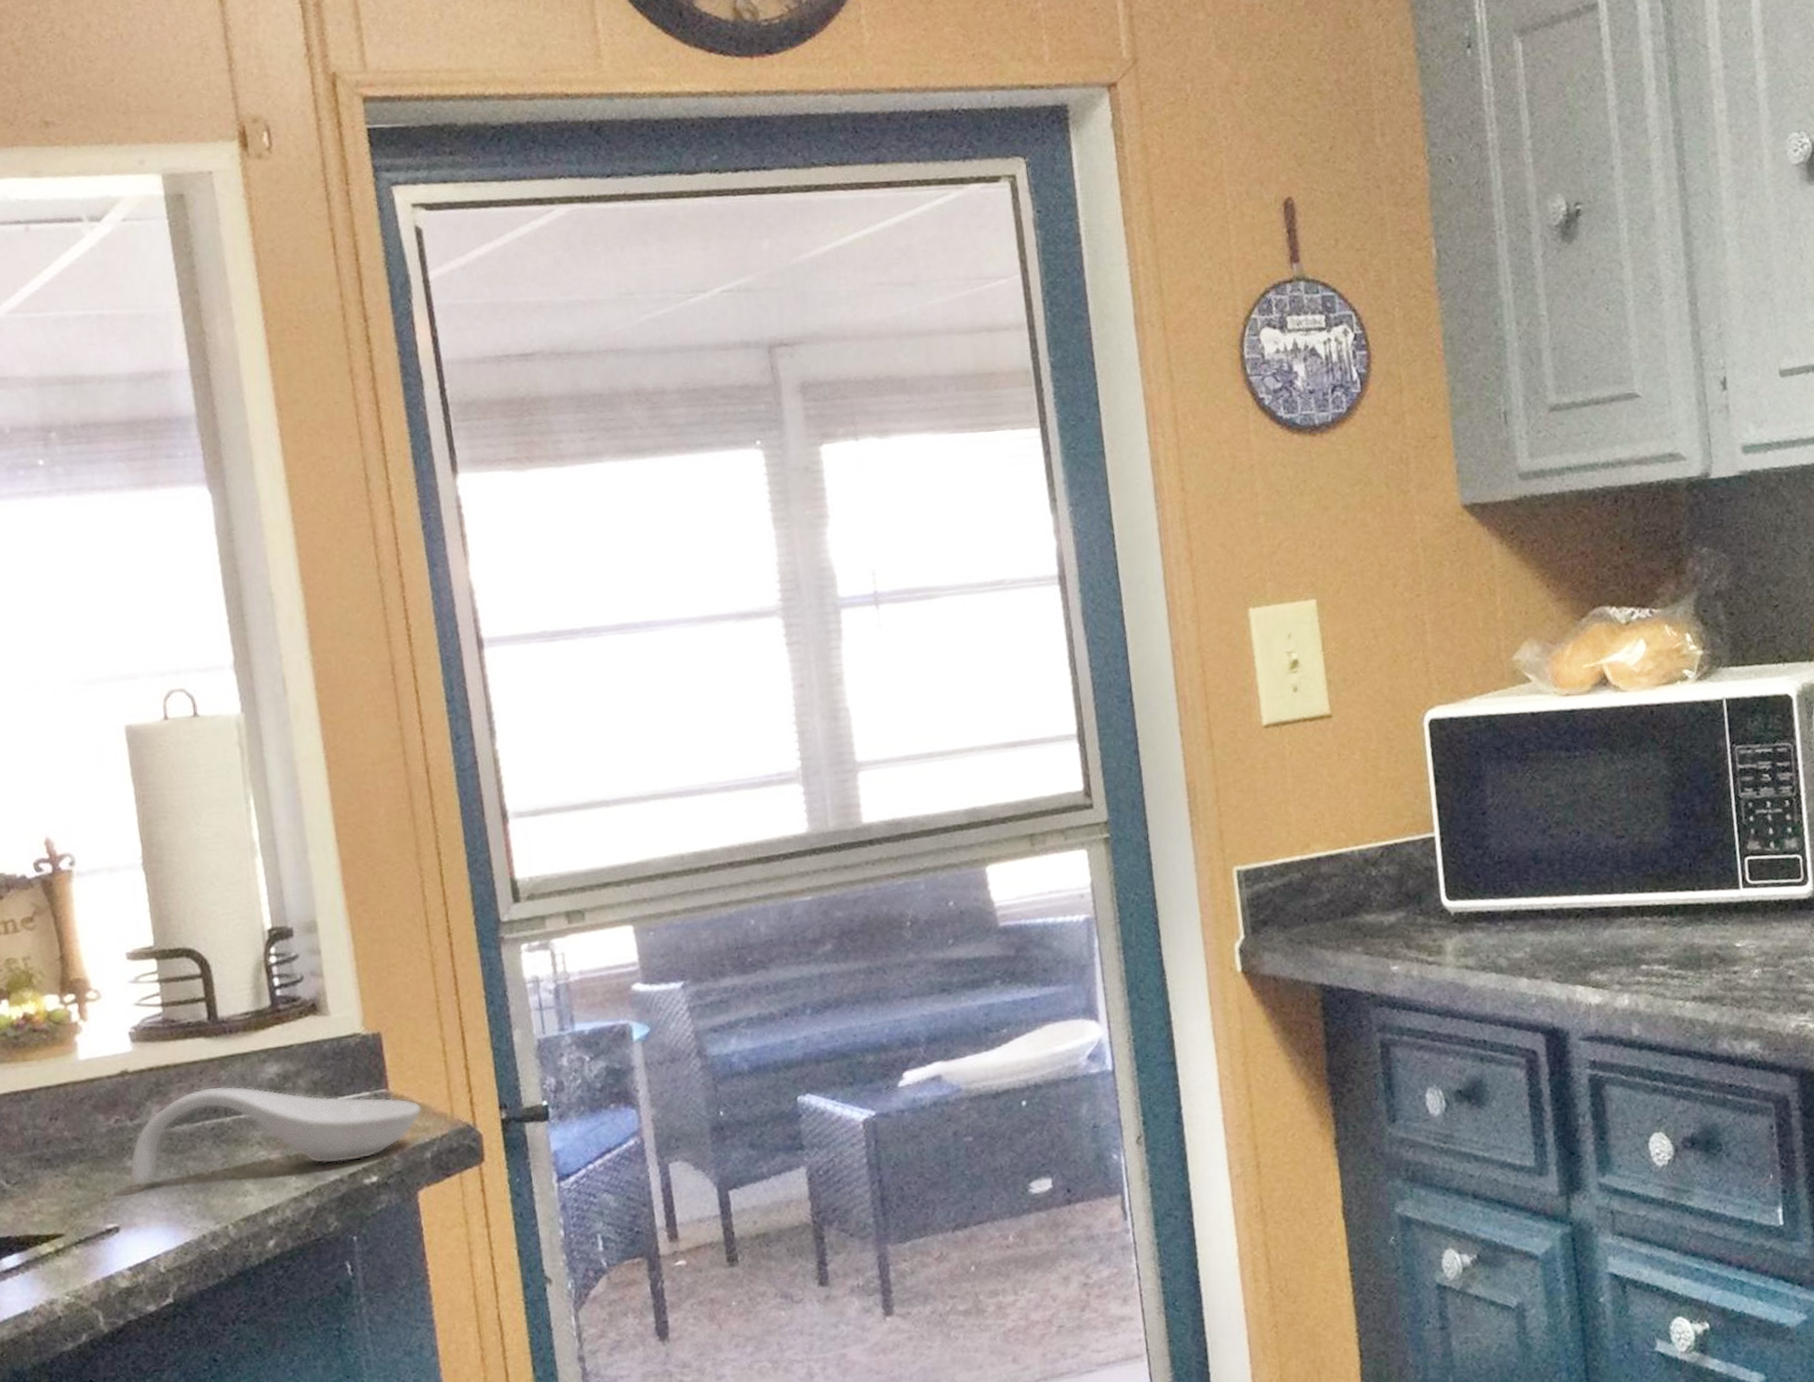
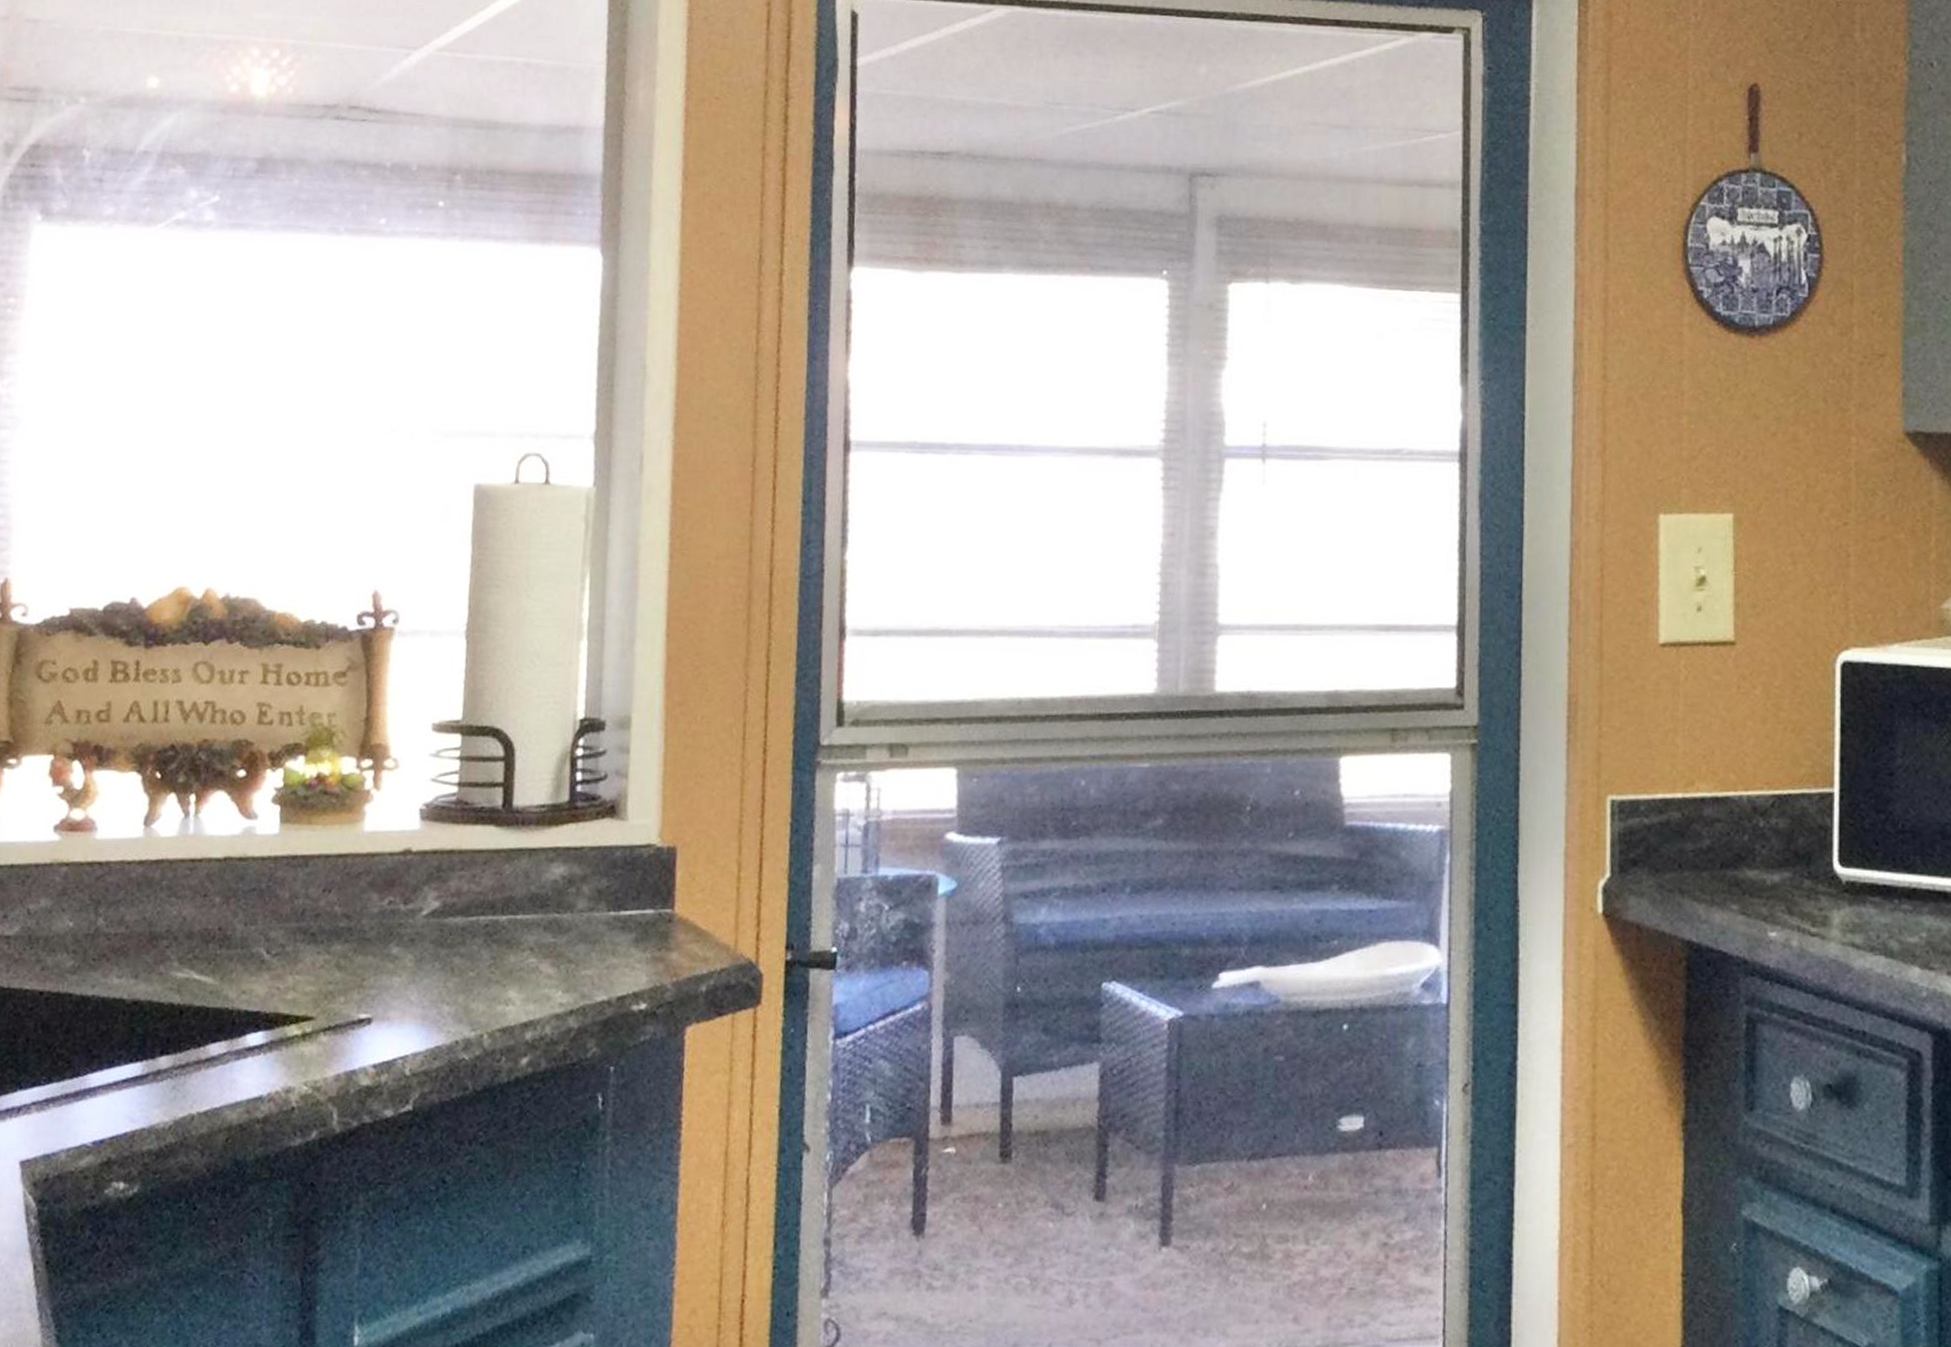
spoon rest: present [130,1086,422,1185] -> none [394,880,705,984]

